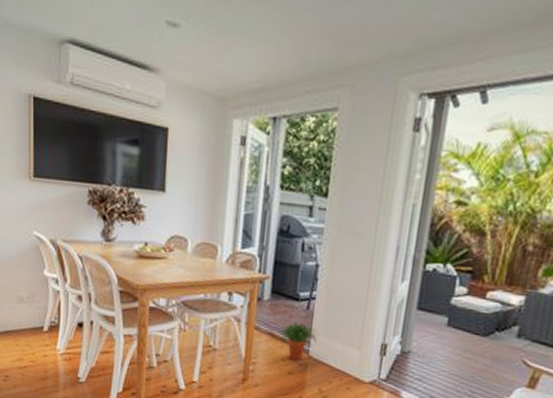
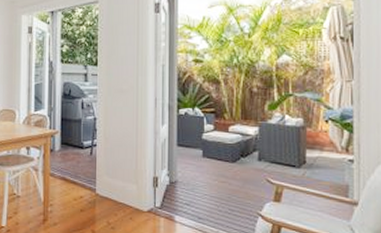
potted plant: present [279,323,317,360] -> none [69,167,101,198]

